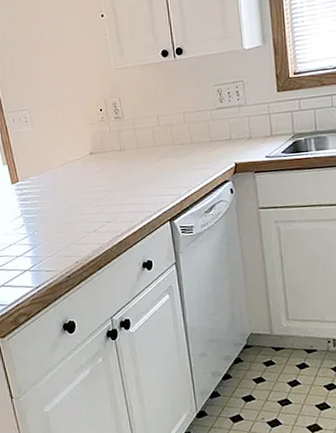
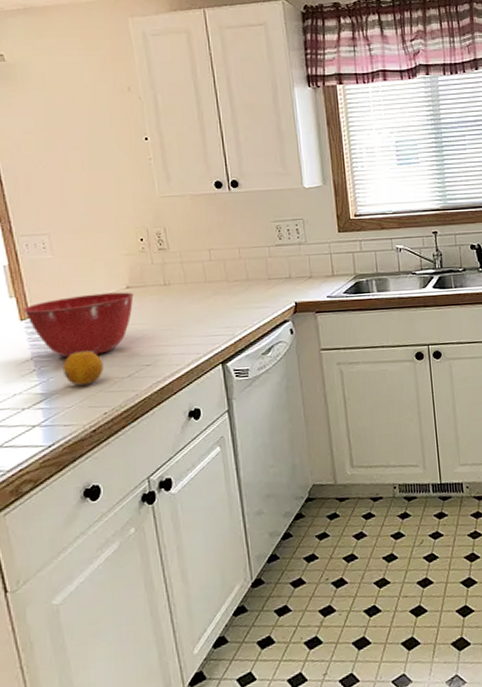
mixing bowl: none [13,157,96,215] -> present [23,292,134,358]
fruit: none [43,209,75,238] -> present [62,351,104,385]

